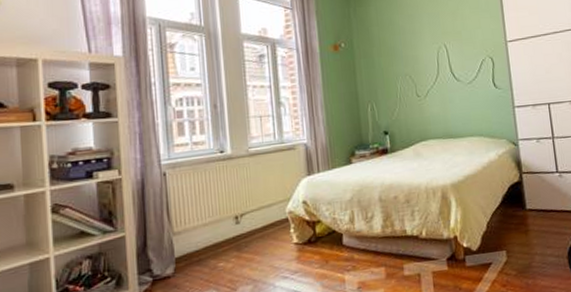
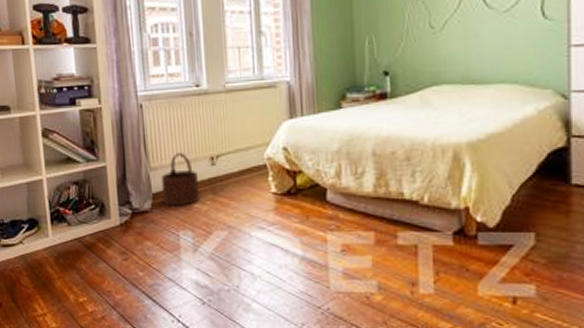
wooden bucket: none [184,215,224,269] -> present [161,153,199,206]

